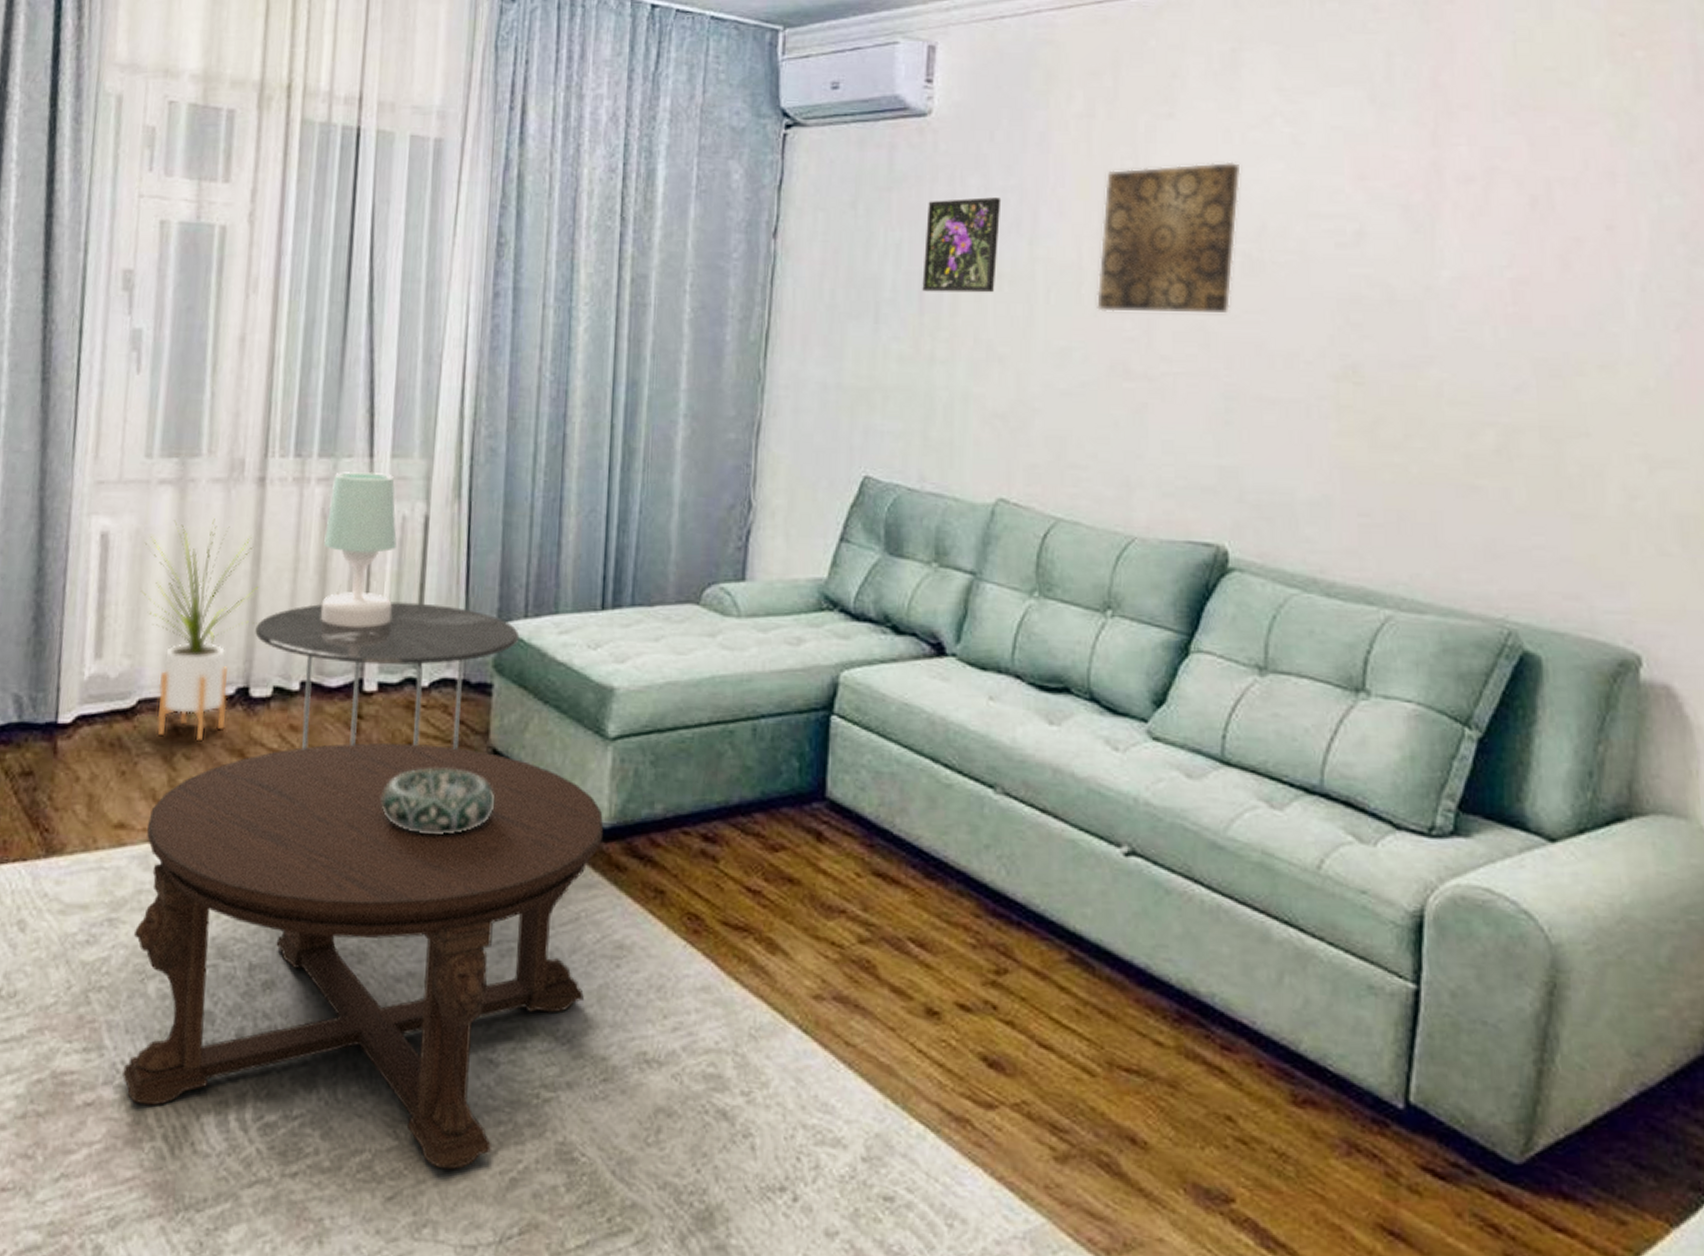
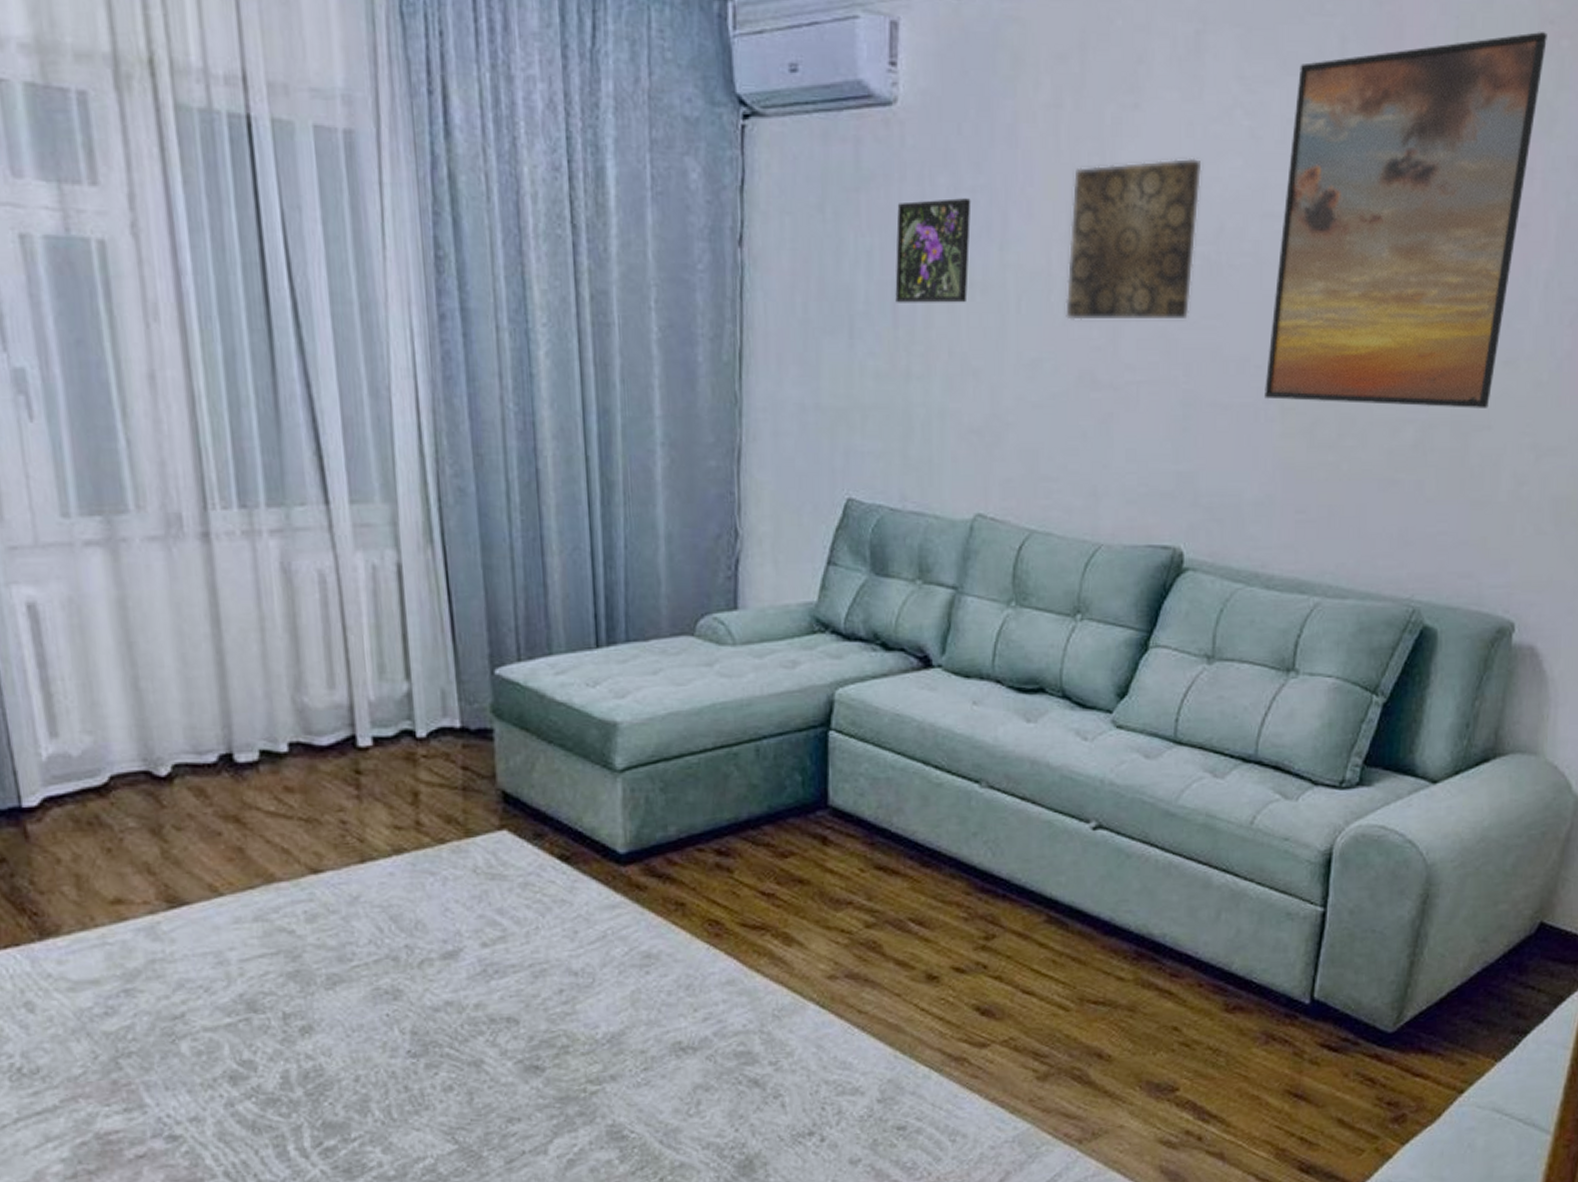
coffee table: present [123,742,604,1170] -> none [147,792,622,1162]
house plant: present [141,518,259,740] -> none [81,580,229,810]
side table: present [255,601,520,749] -> none [228,654,515,809]
table lamp: present [321,471,397,628] -> none [288,519,376,684]
decorative bowl: present [381,768,496,835] -> none [393,814,511,876]
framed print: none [1317,44,1618,414] -> present [1265,32,1547,408]

